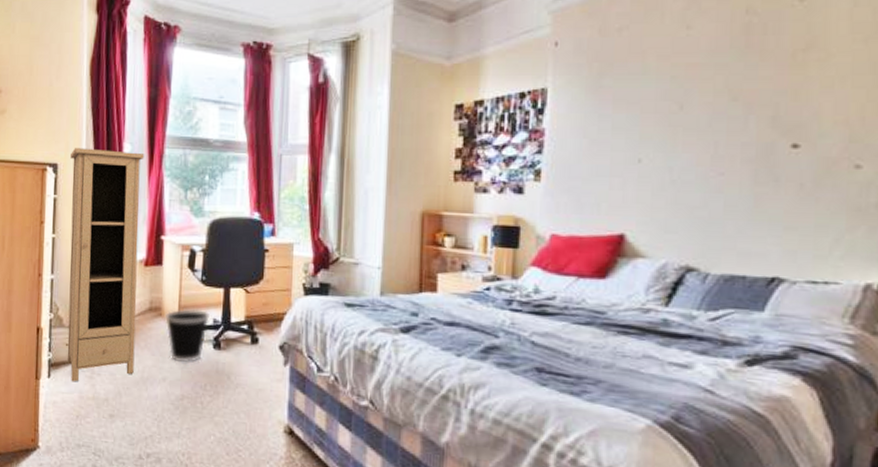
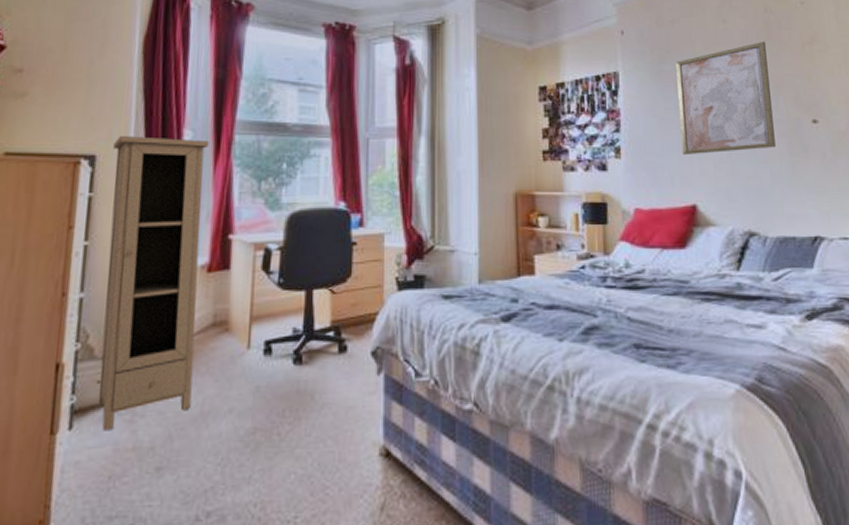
wastebasket: present [164,309,210,364] -> none [232,319,288,387]
wall art: none [614,49,741,181] -> present [676,41,776,156]

